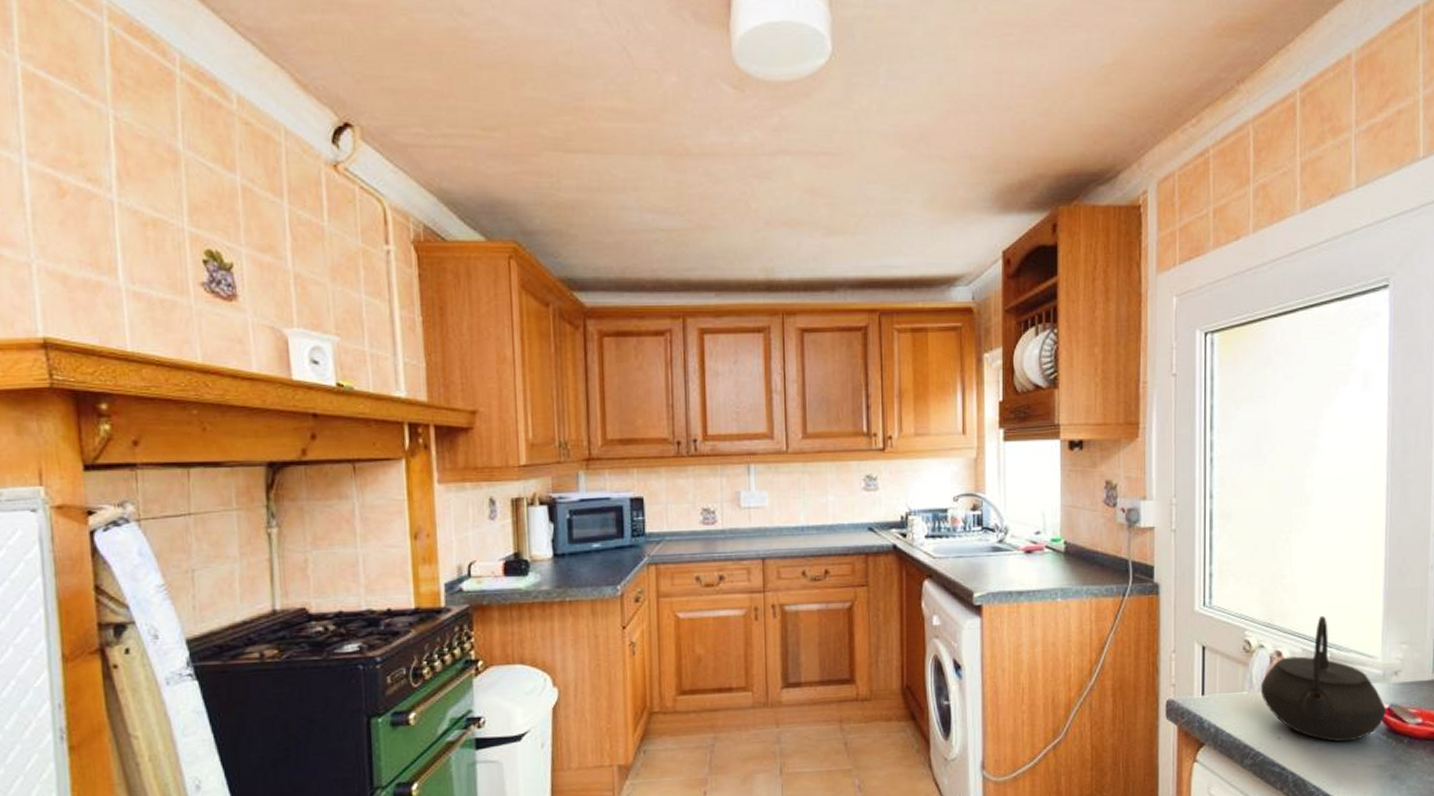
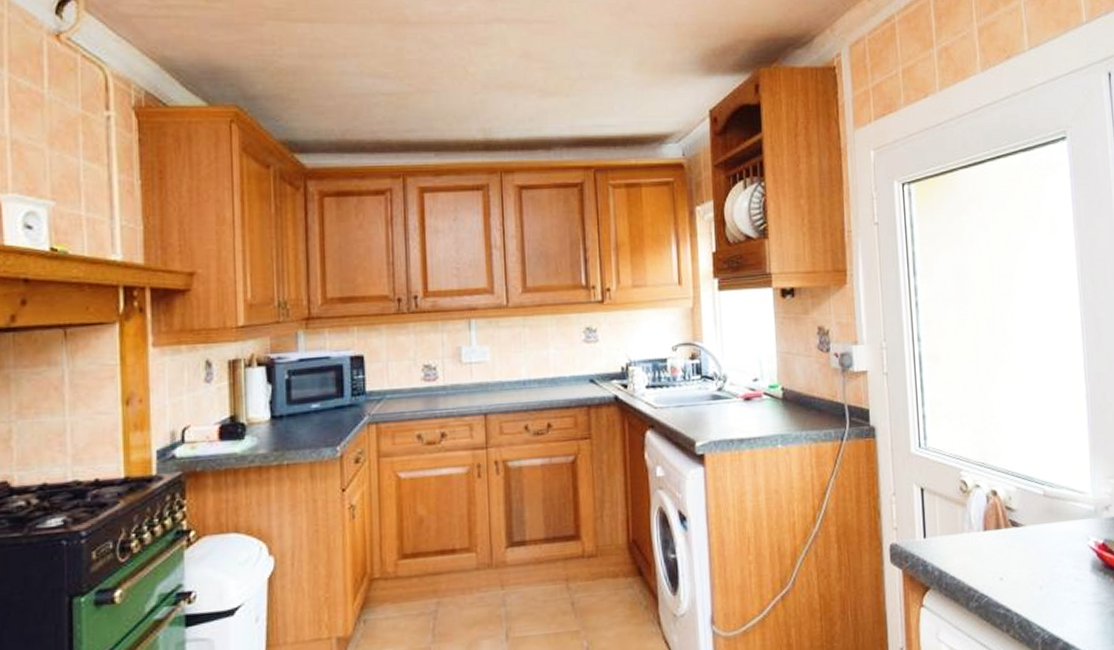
kettle: present [1260,615,1386,742] -> none [979,453,1101,581]

